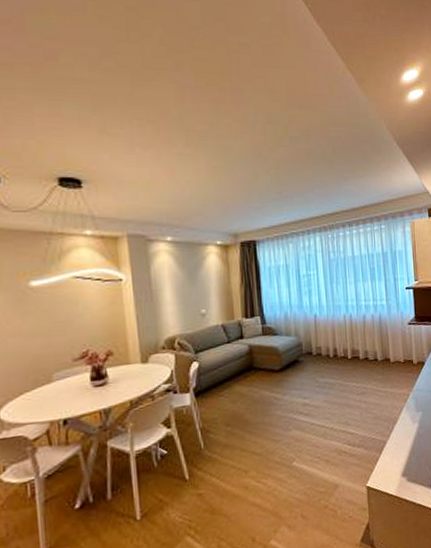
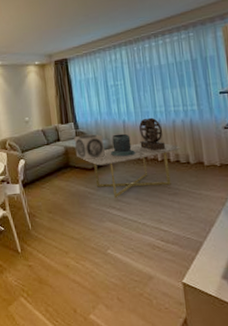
decorative cube: none [260,329,294,361] -> present [74,134,105,161]
coffee table: none [268,339,369,403] -> present [82,143,180,198]
decorative urn: none [300,329,326,356] -> present [111,133,136,157]
shelf unit: none [331,312,356,349] -> present [139,117,166,151]

